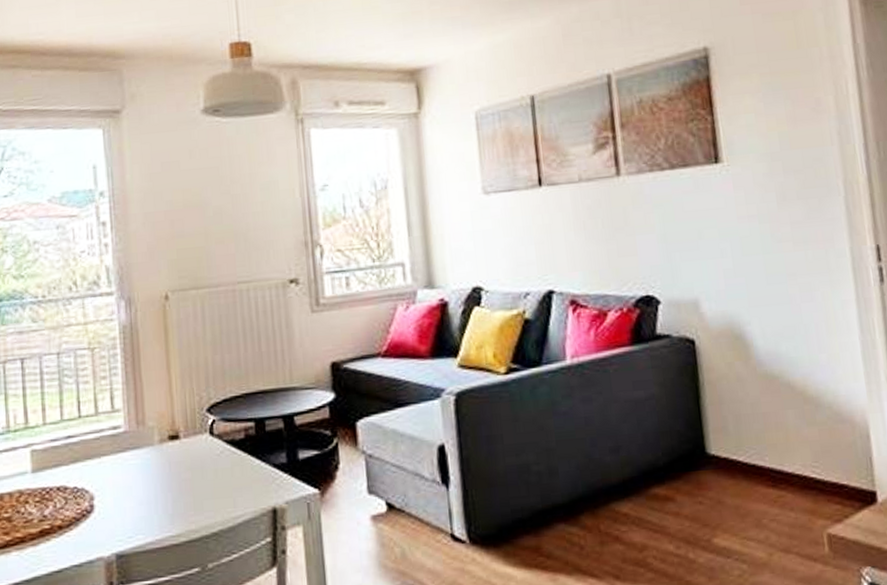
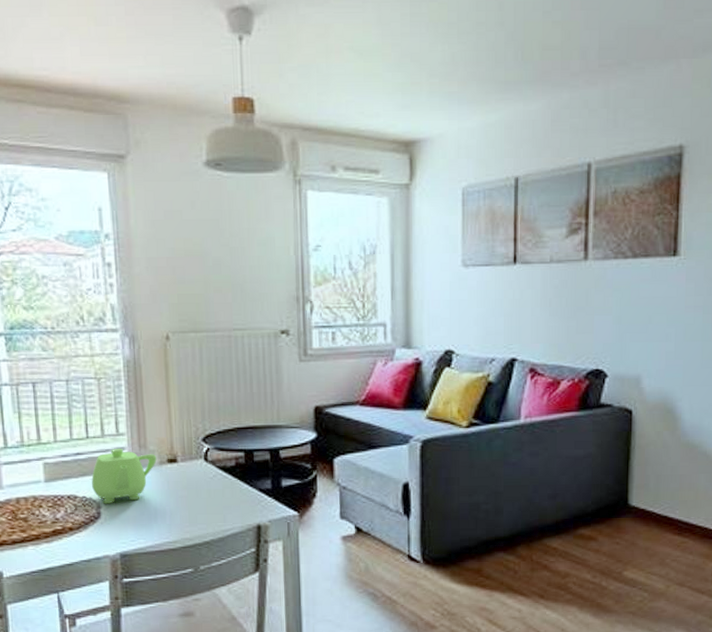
teapot: none [84,426,157,495] -> present [91,448,157,504]

